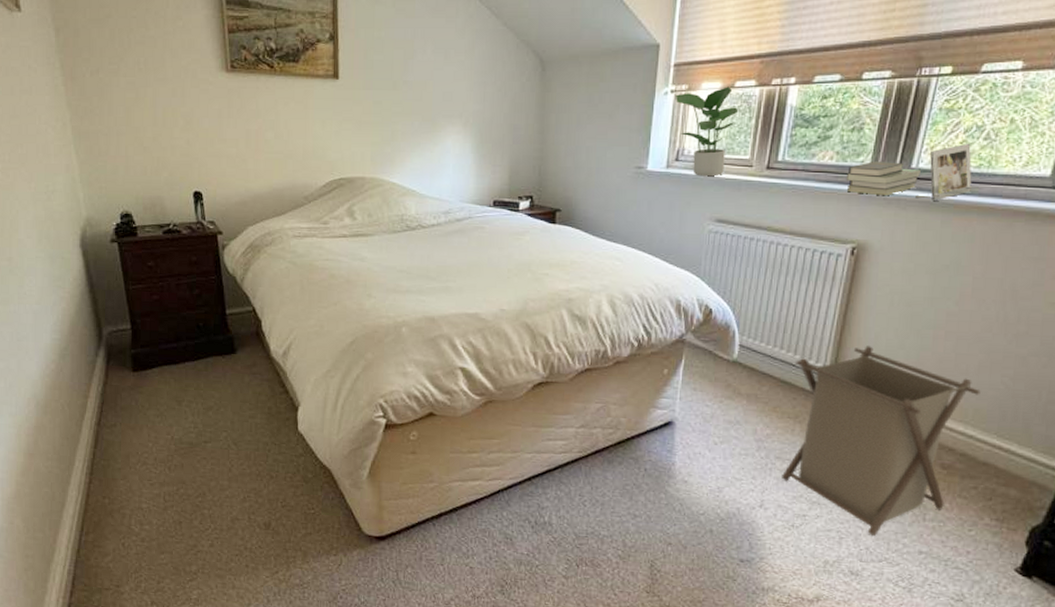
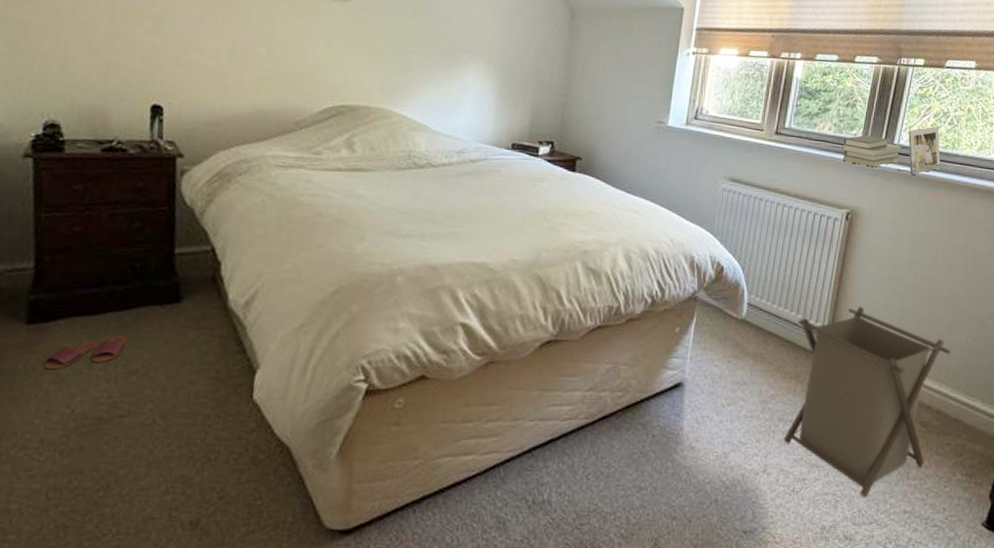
slippers: none [148,379,202,406] -> present [44,335,128,370]
potted plant: present [674,87,739,177] -> none [696,54,752,138]

